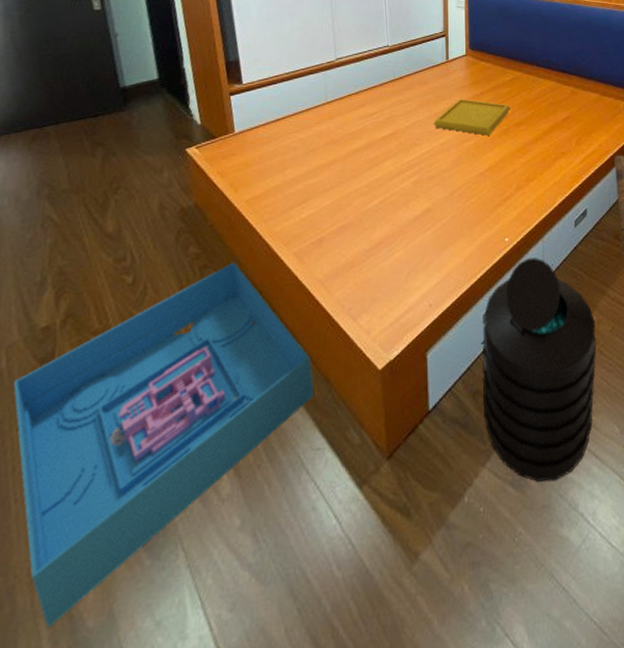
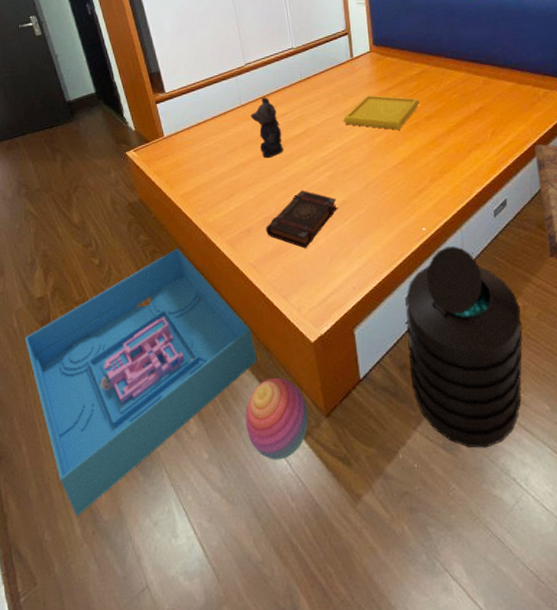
stacking toy: none [292,414,367,520] -> present [245,377,309,460]
bear: none [336,95,370,161] -> present [251,97,285,159]
book: none [339,196,420,262] -> present [265,190,338,249]

